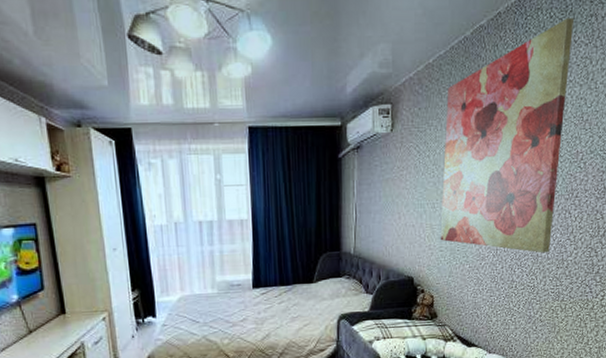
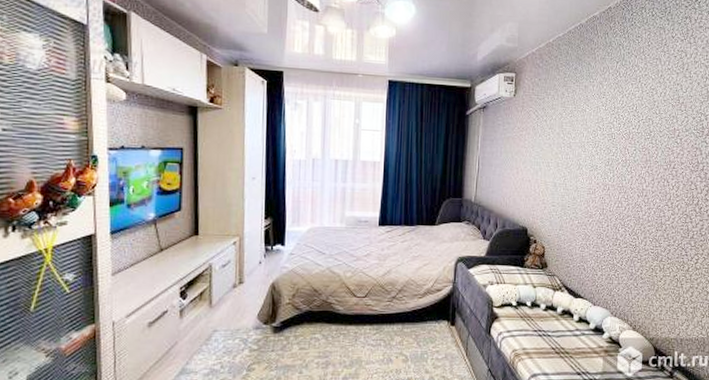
wall art: present [440,18,574,253] -> none [553,17,671,216]

